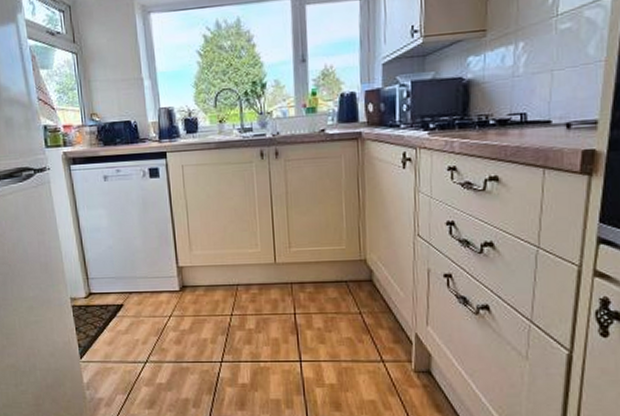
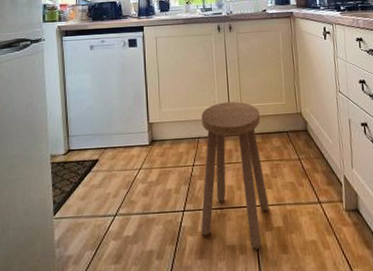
stool: none [240,244,321,405] -> present [201,101,269,249]

